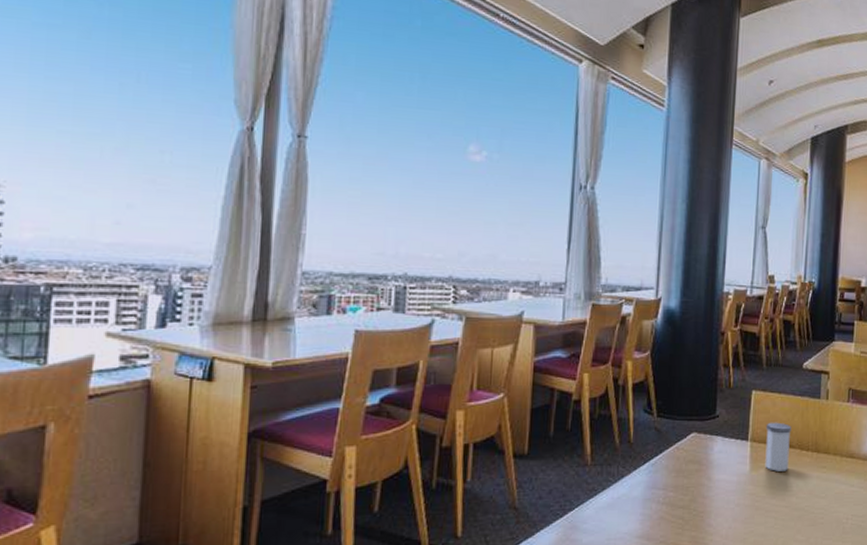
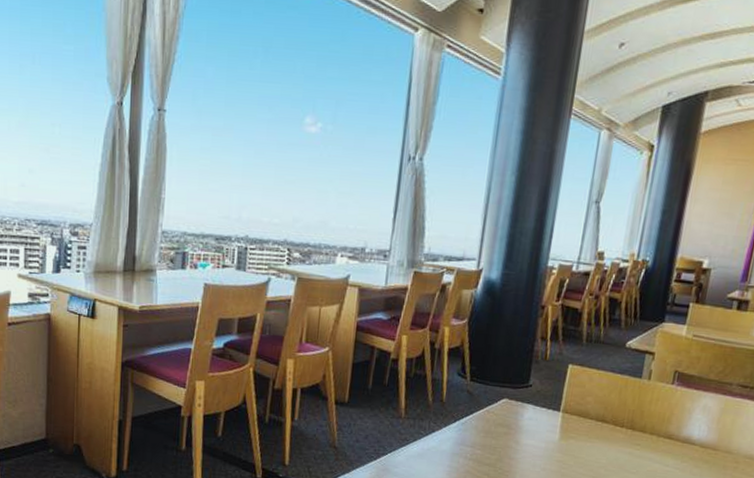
salt shaker: present [765,422,792,471] -> none [575,396,608,444]

